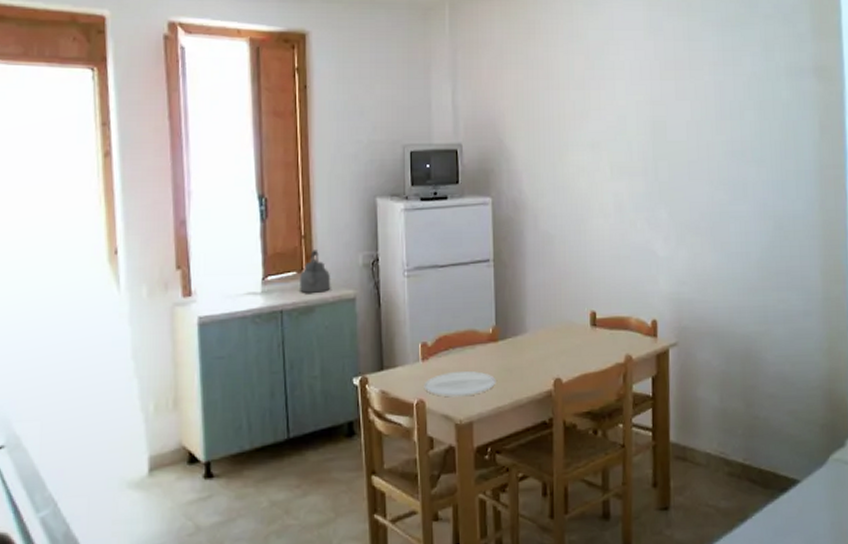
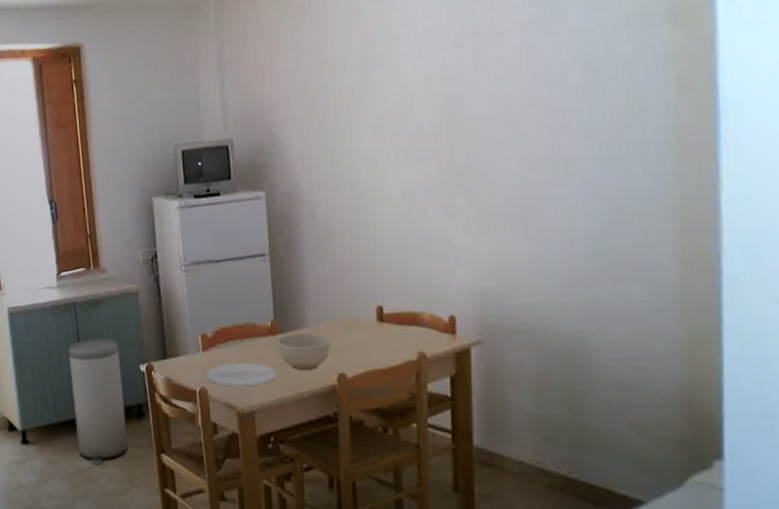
pedal bin: none [270,350,336,495] -> present [68,338,129,464]
kettle: present [300,250,331,294] -> none [88,248,116,288]
bowl: none [497,339,548,376] -> present [276,333,331,370]

